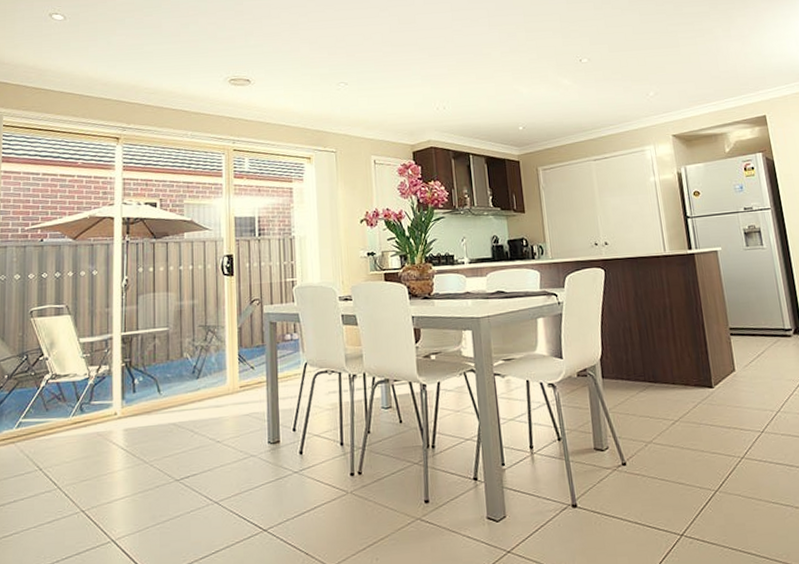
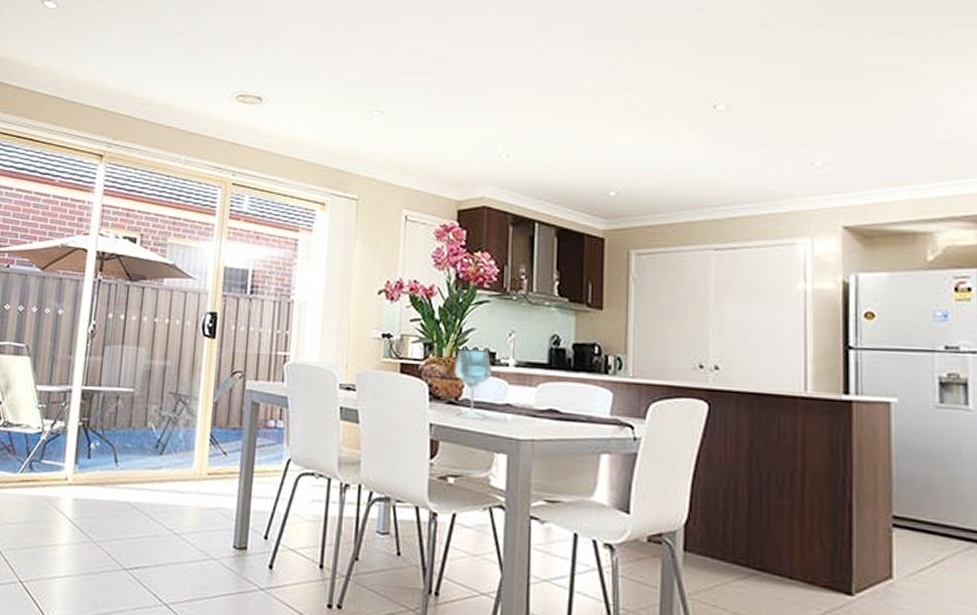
wine glass: none [424,254,454,309] -> present [453,349,493,420]

